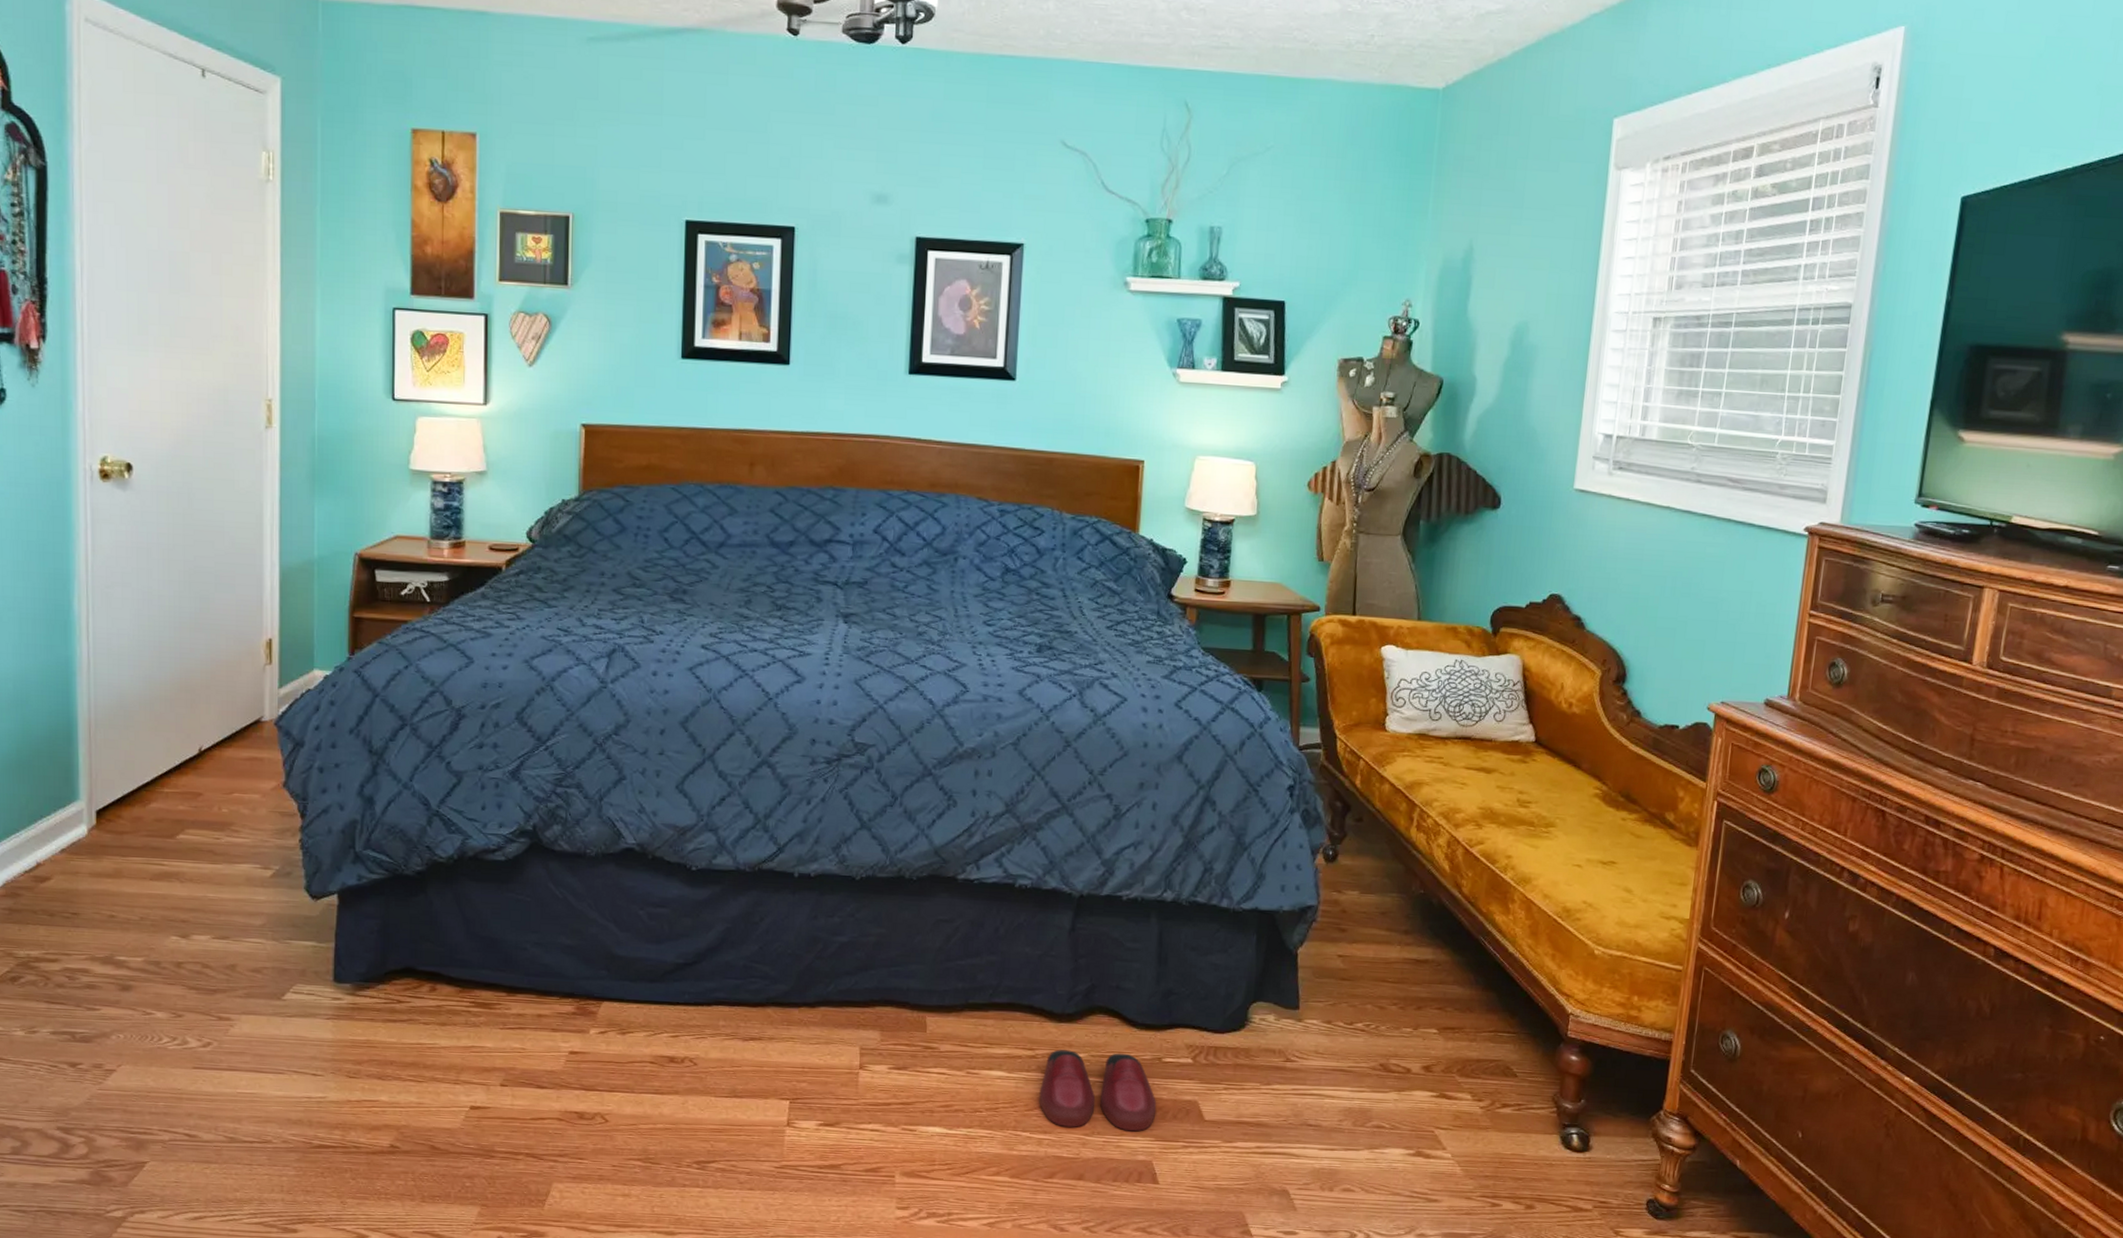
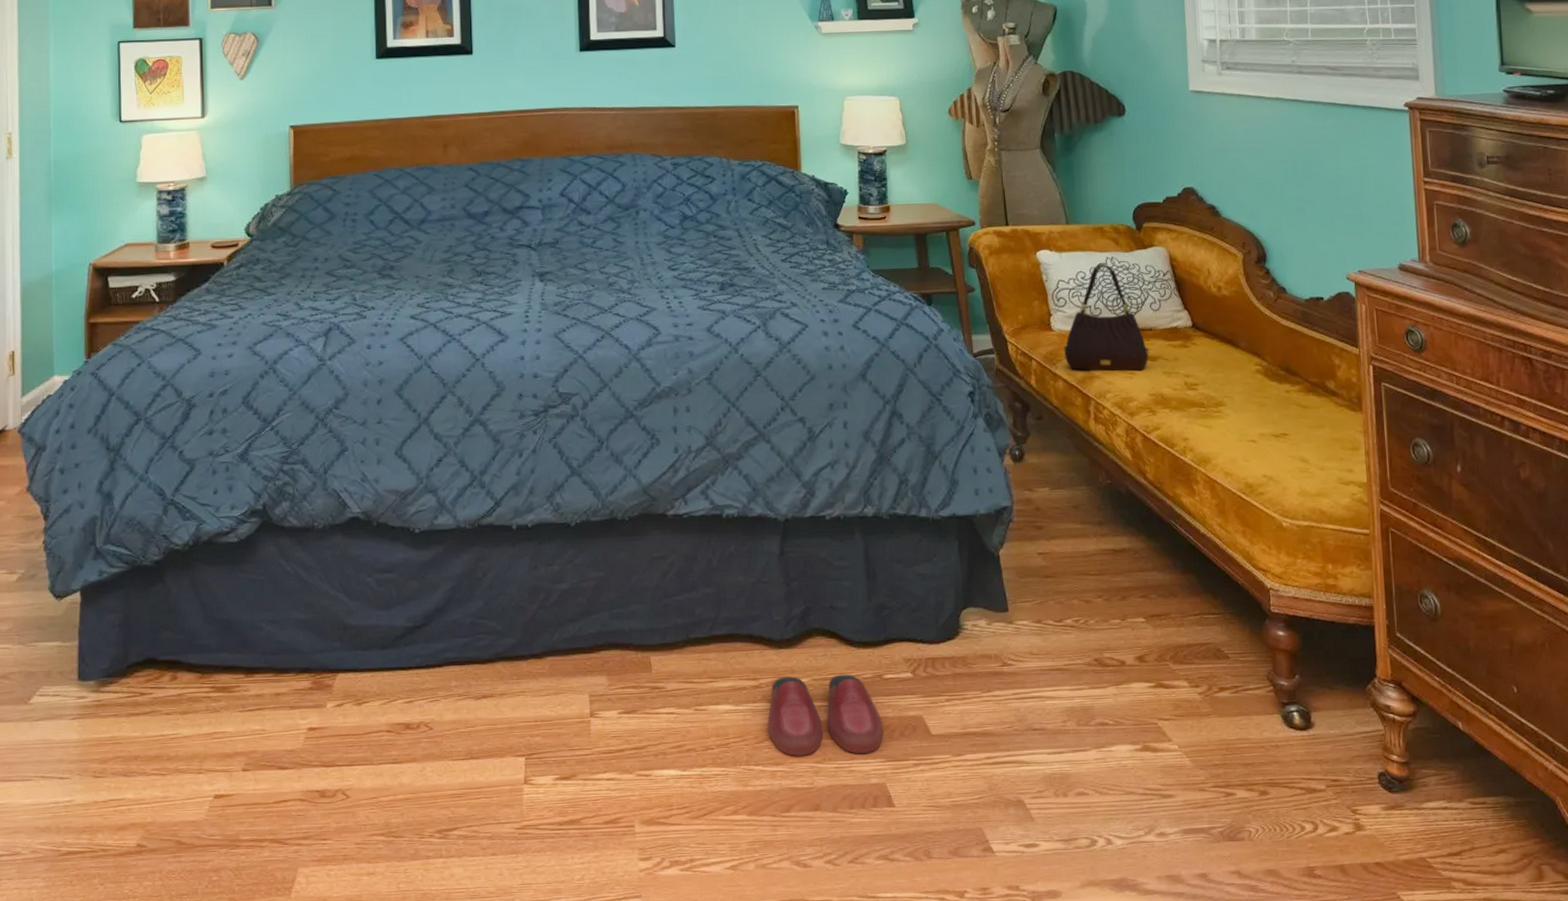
handbag: none [1393,665,1486,783] -> present [1062,263,1150,372]

